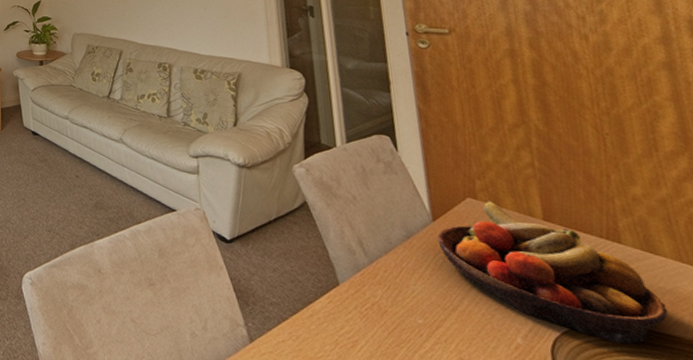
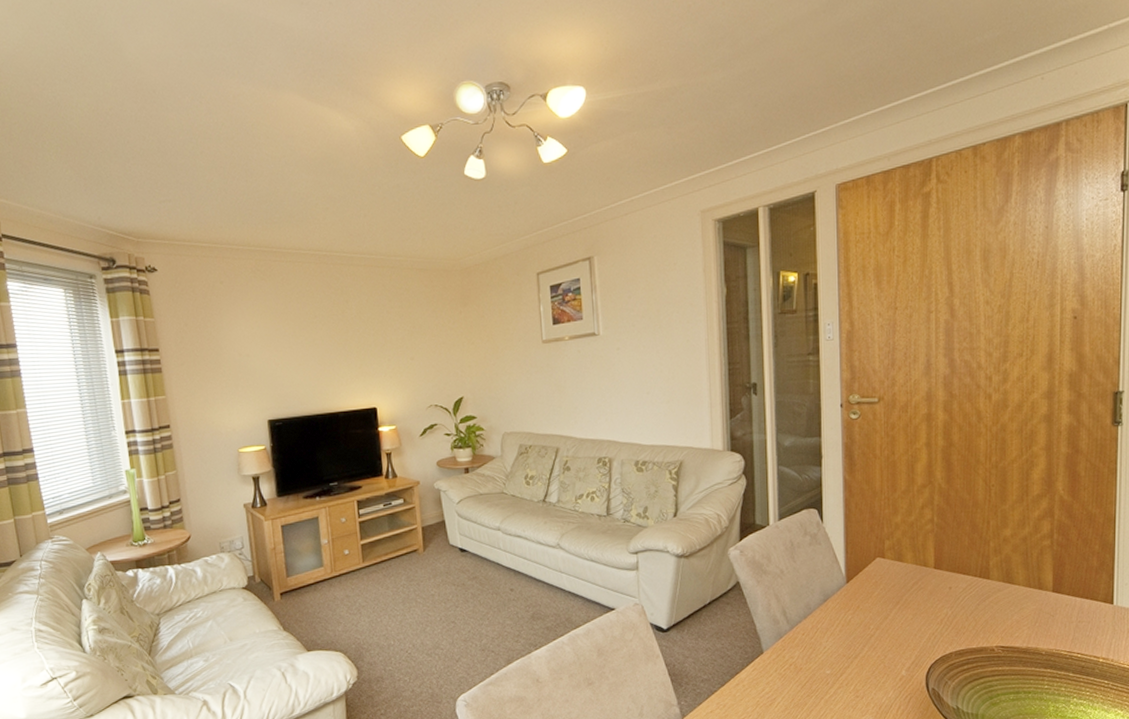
fruit bowl: present [437,200,668,345] -> none [849,557,1013,661]

